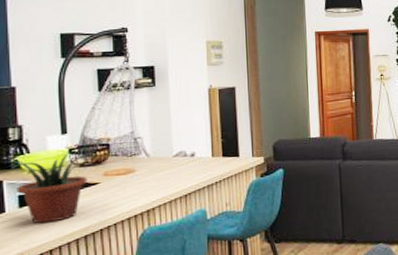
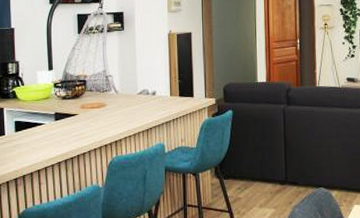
potted plant: present [10,154,95,224] -> none [9,88,75,147]

